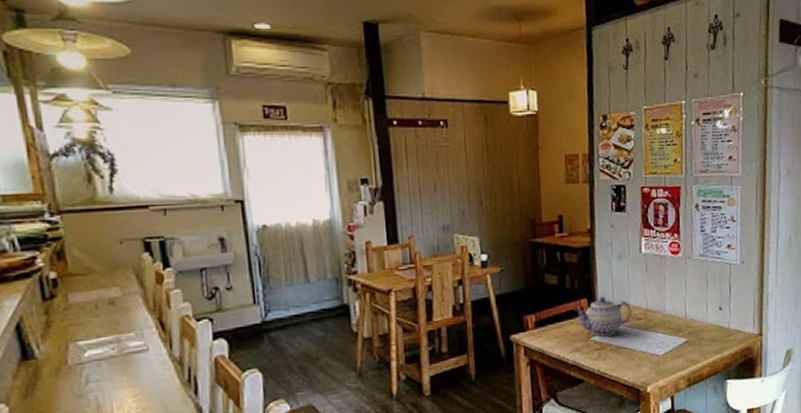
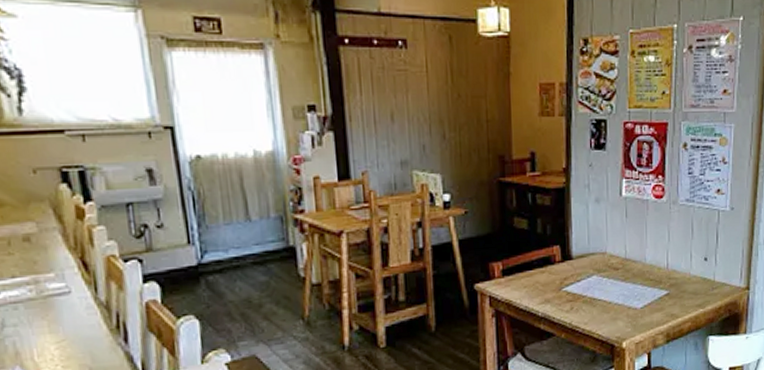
teapot: present [574,296,632,337] -> none [546,243,608,288]

